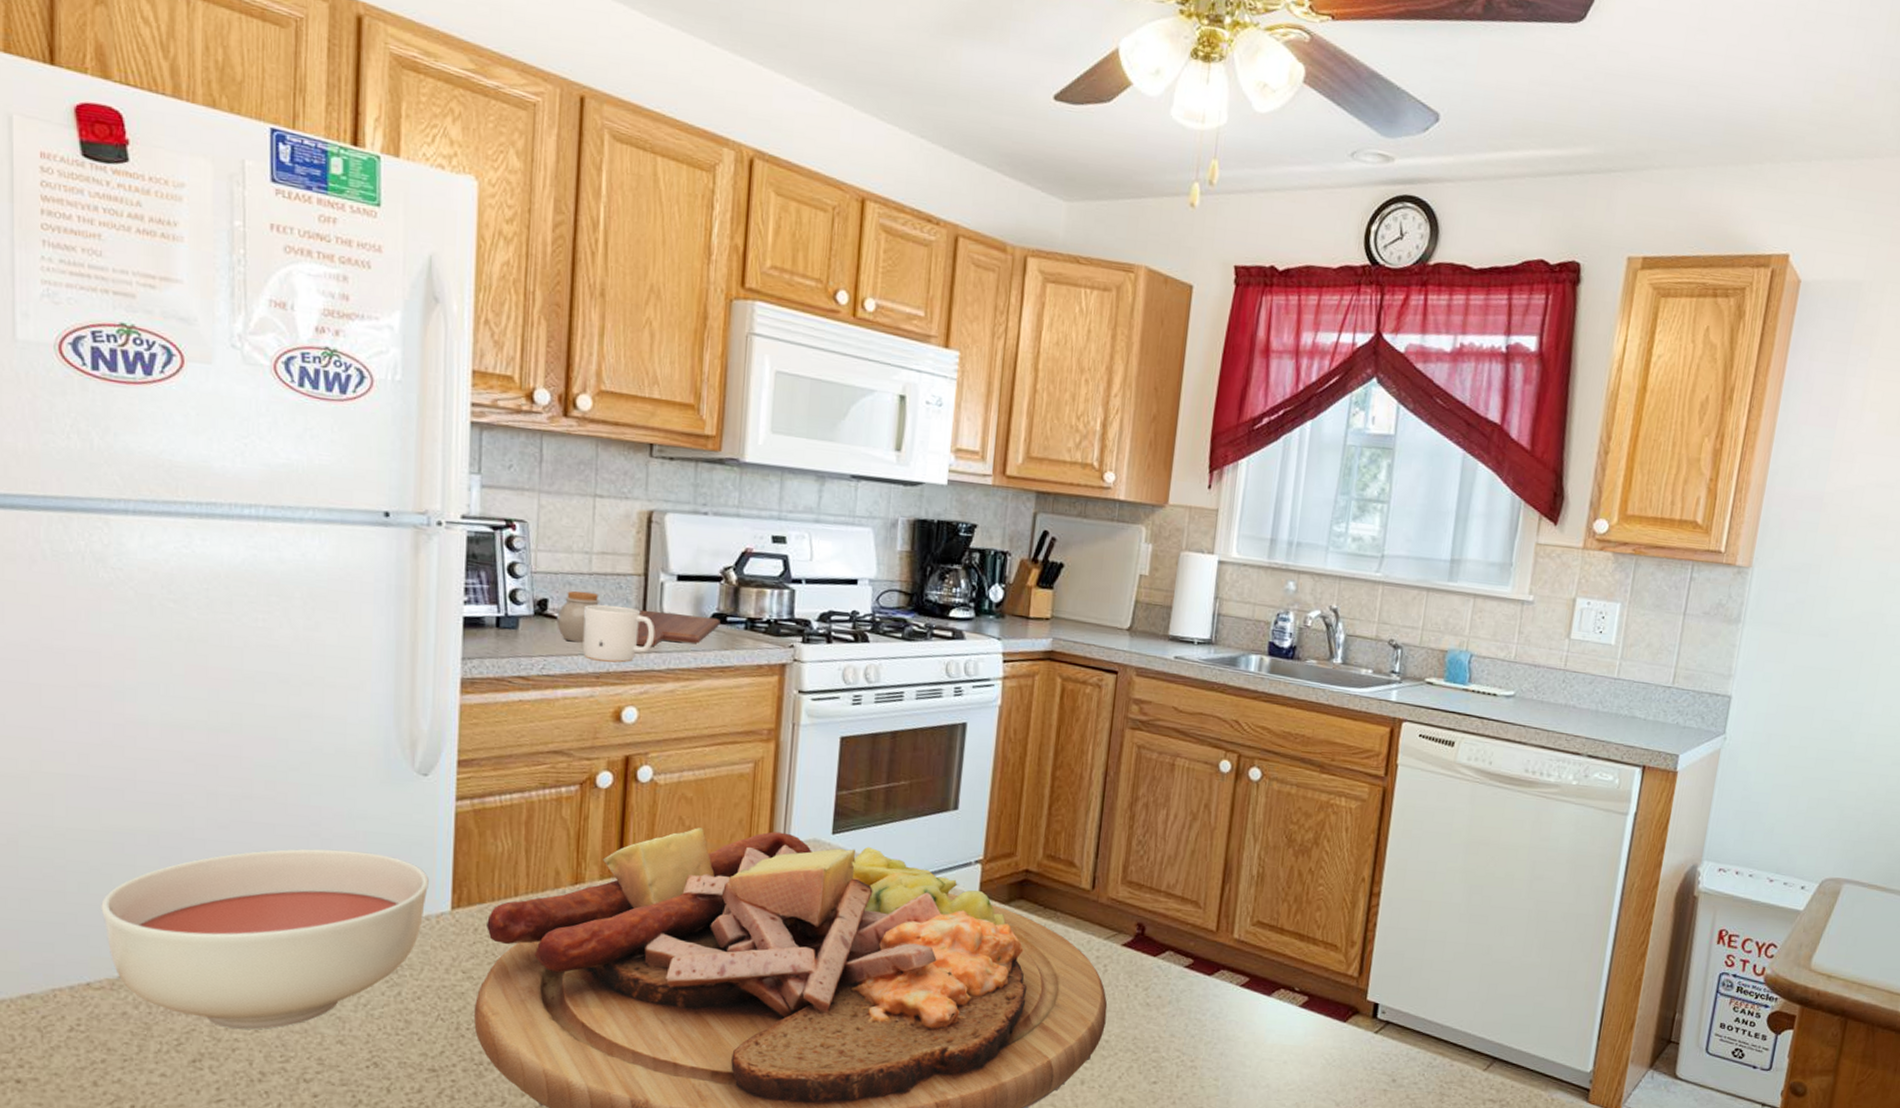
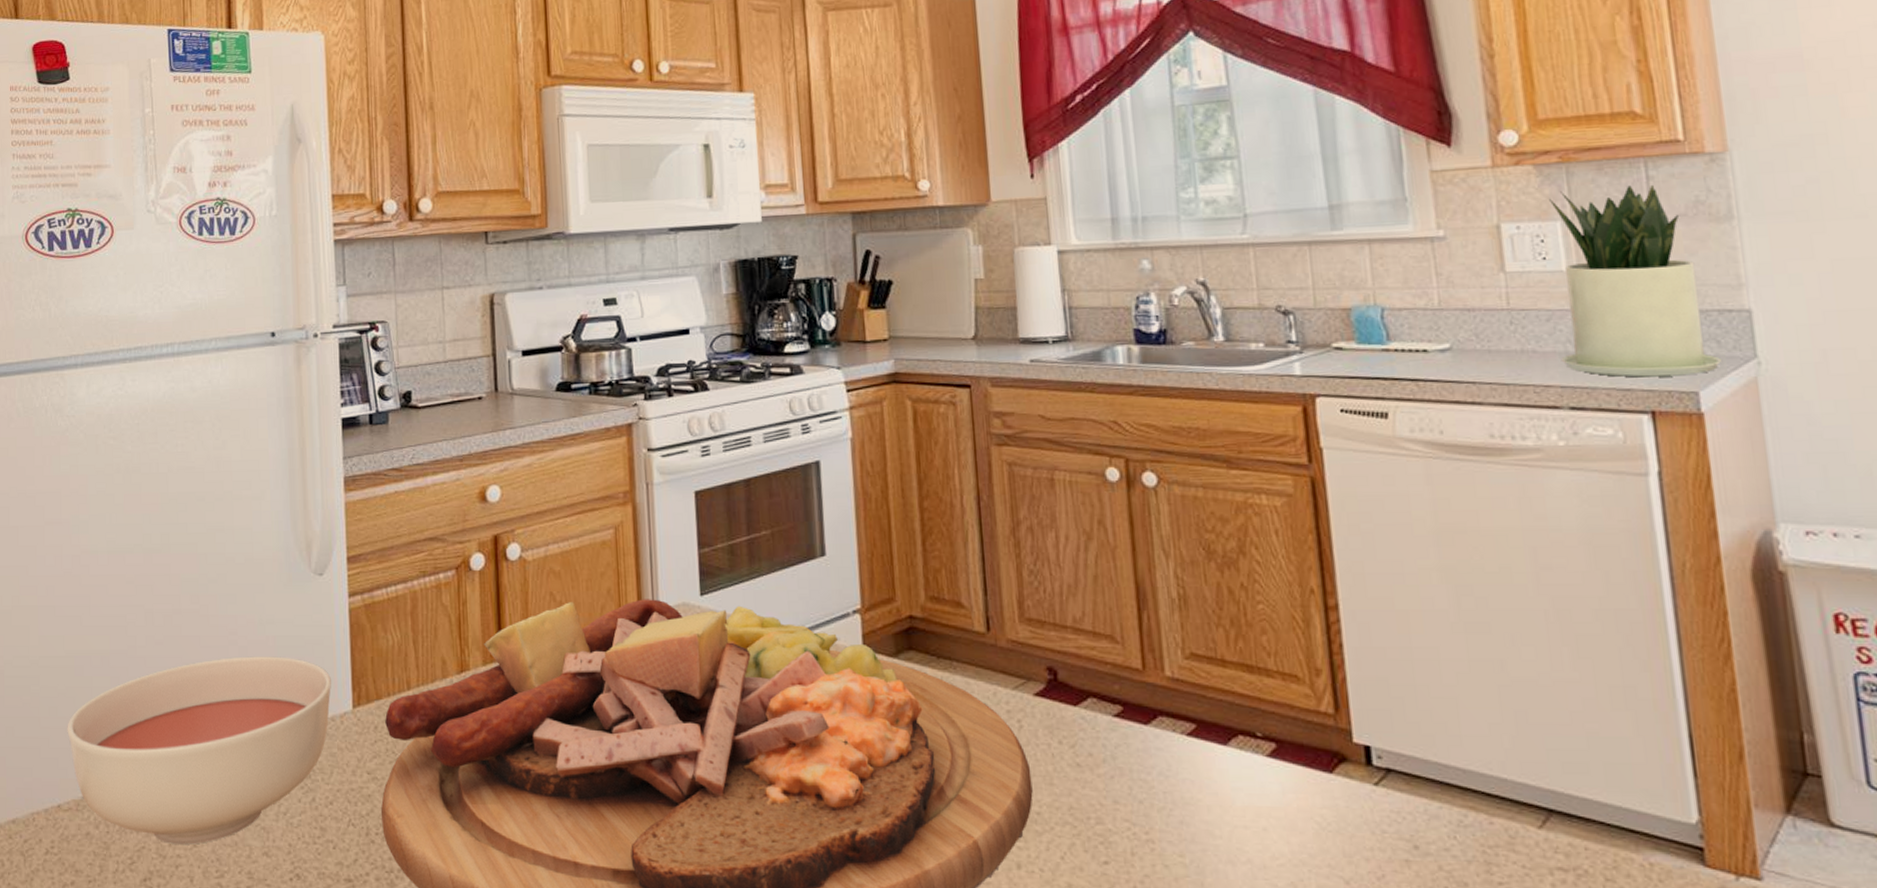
jar: present [557,590,601,643] -> none [420,378,457,429]
mug: present [582,604,655,663] -> none [443,388,508,444]
cutting board: present [636,609,720,646] -> none [491,387,566,424]
planter: none [1591,578,1705,742] -> present [1549,184,1723,378]

